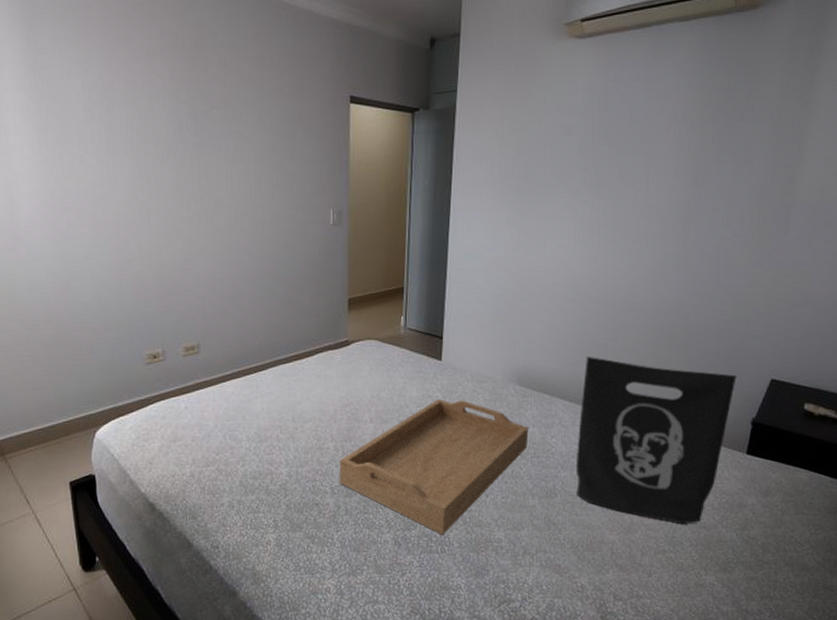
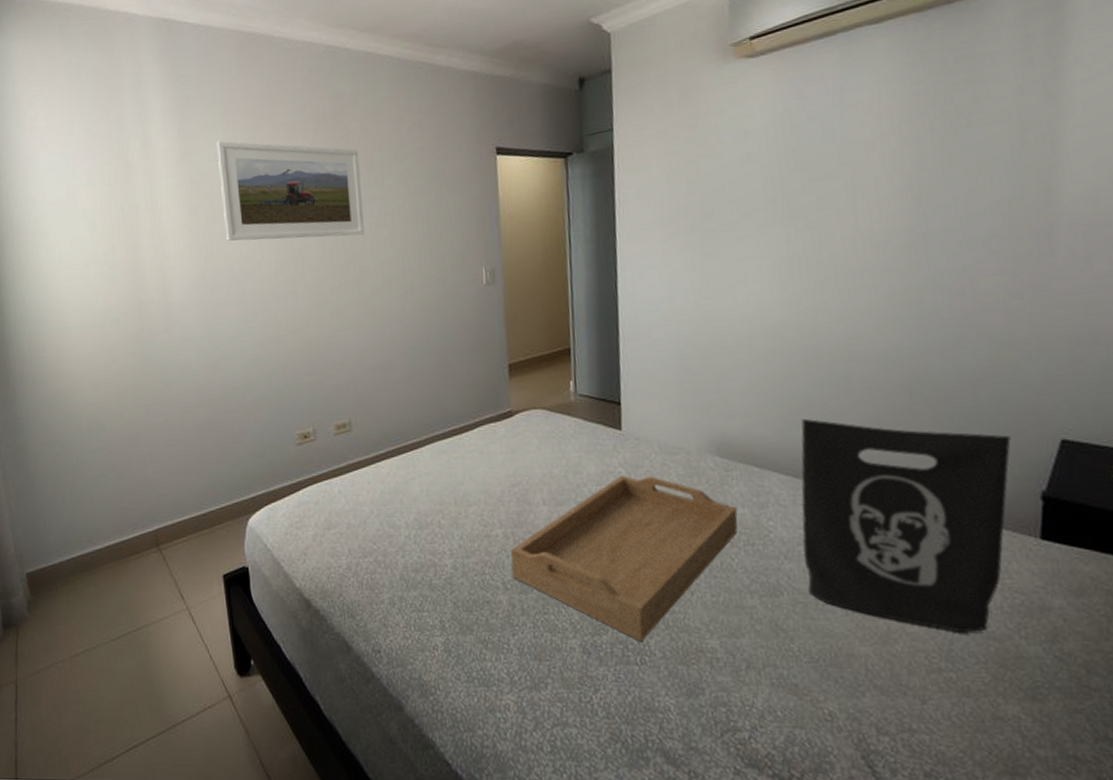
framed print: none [68,58,220,169] -> present [216,140,365,241]

